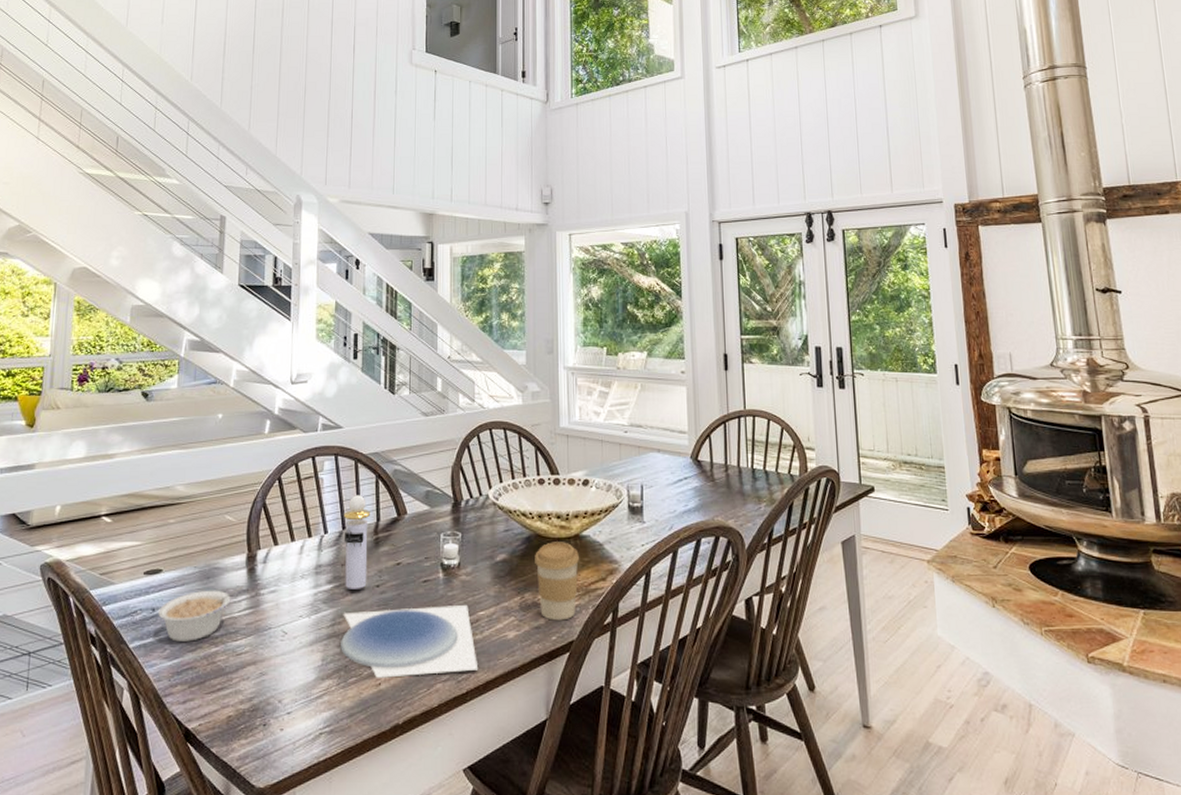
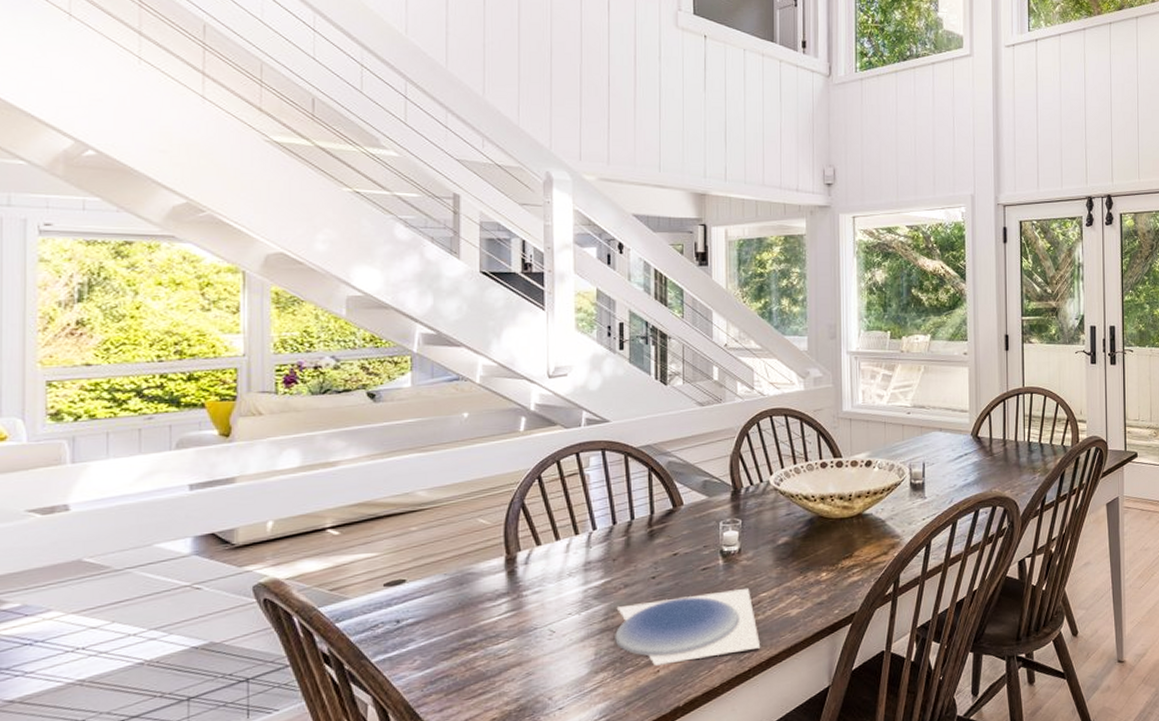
legume: present [158,585,245,642] -> none [404,589,504,652]
perfume bottle: present [344,495,370,589] -> none [614,489,643,583]
coffee cup: present [535,542,580,621] -> none [817,521,863,596]

